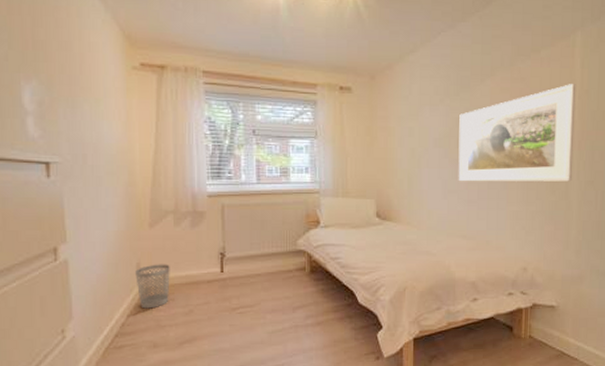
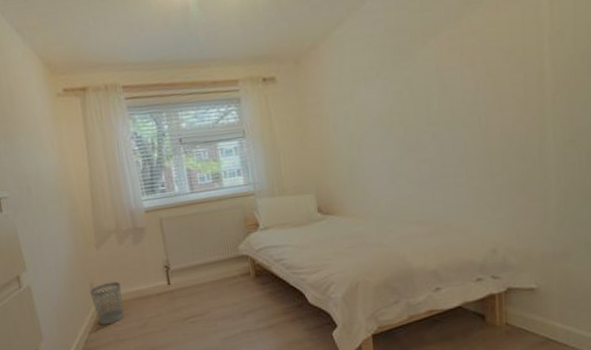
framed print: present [458,83,576,182] -> none [400,25,547,163]

